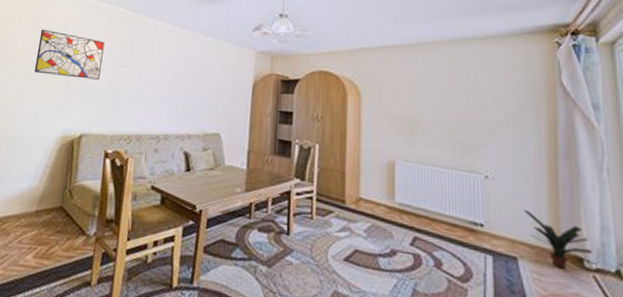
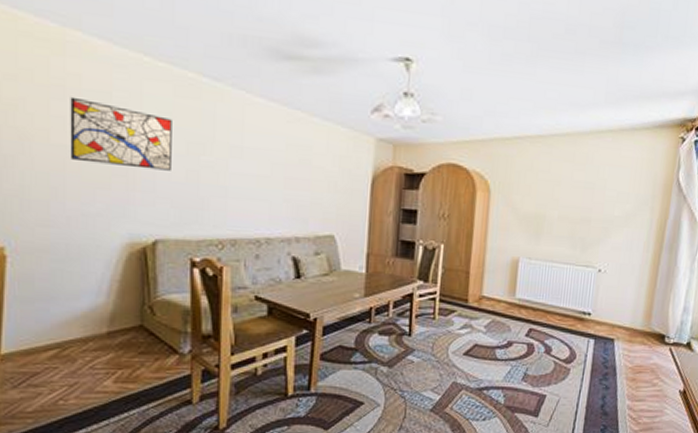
potted plant: present [523,209,592,270] -> none [625,298,673,345]

